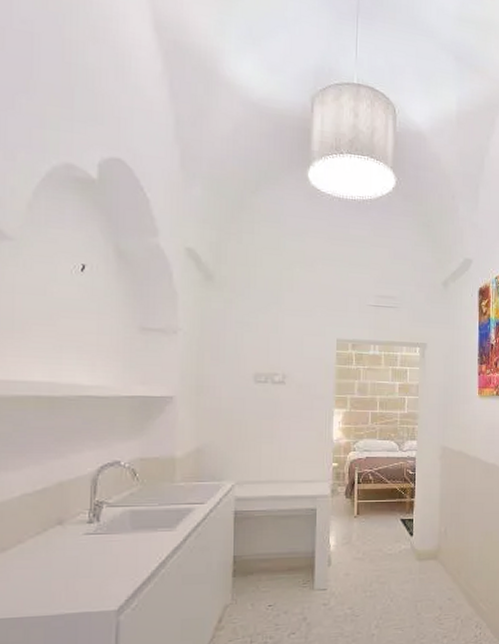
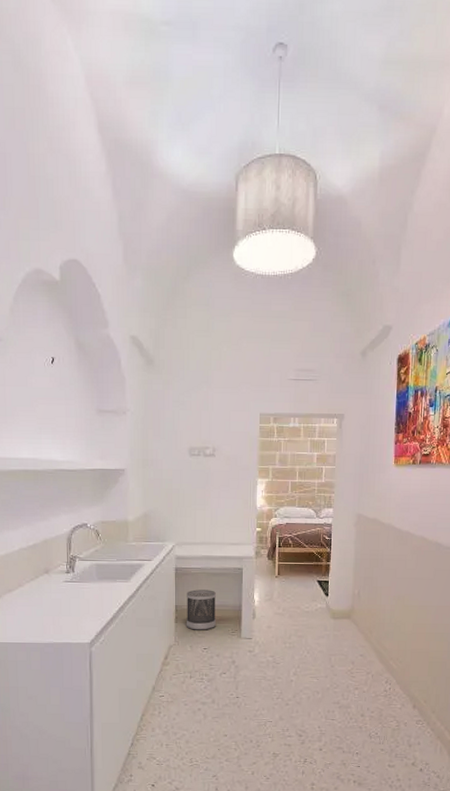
wastebasket: none [247,535,284,585] -> present [187,589,216,630]

